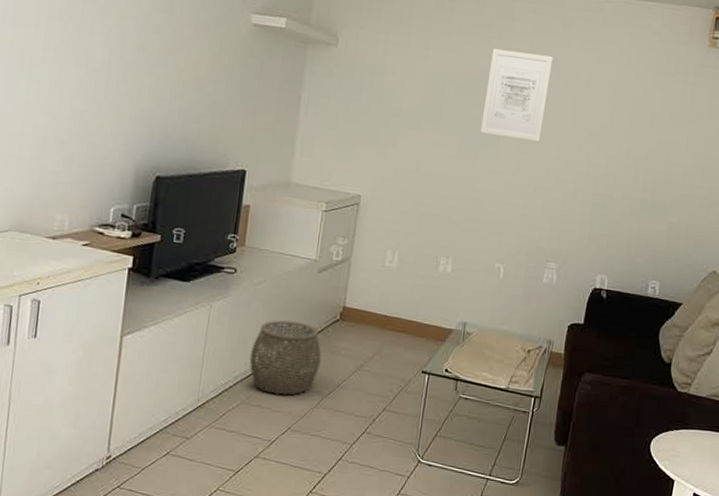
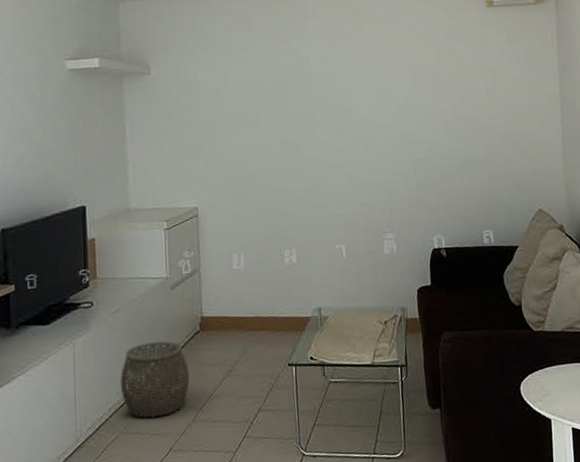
wall art: present [480,49,553,142] -> none [293,44,354,126]

